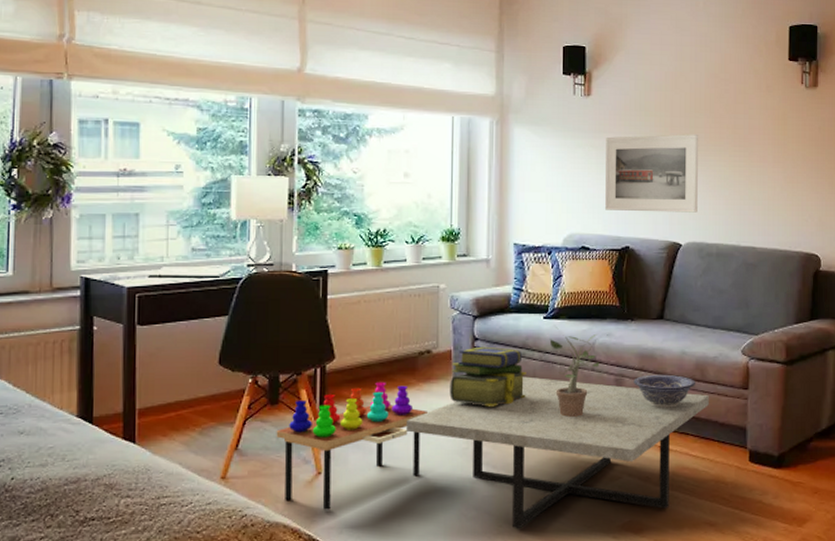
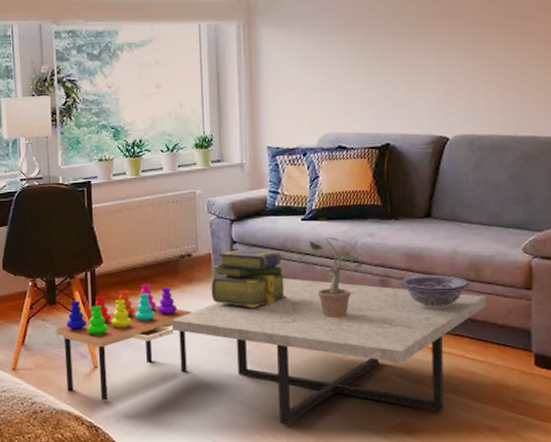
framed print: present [605,134,699,213] -> none [360,19,466,107]

